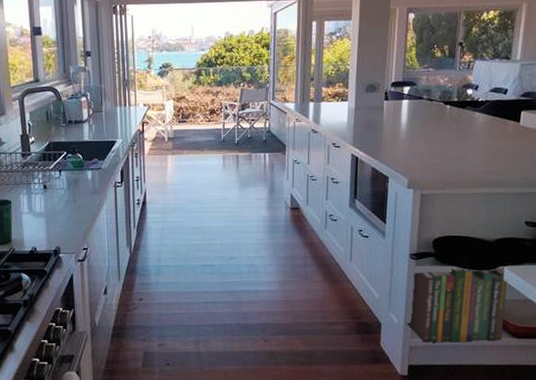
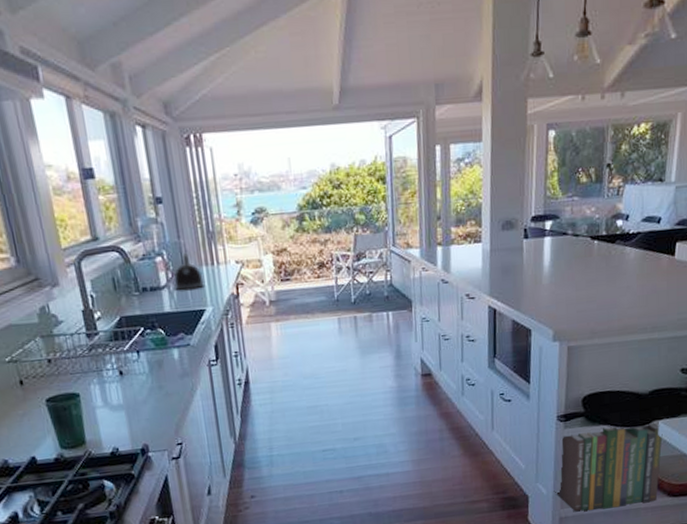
kettle: none [94,95,117,125] -> present [174,252,204,291]

